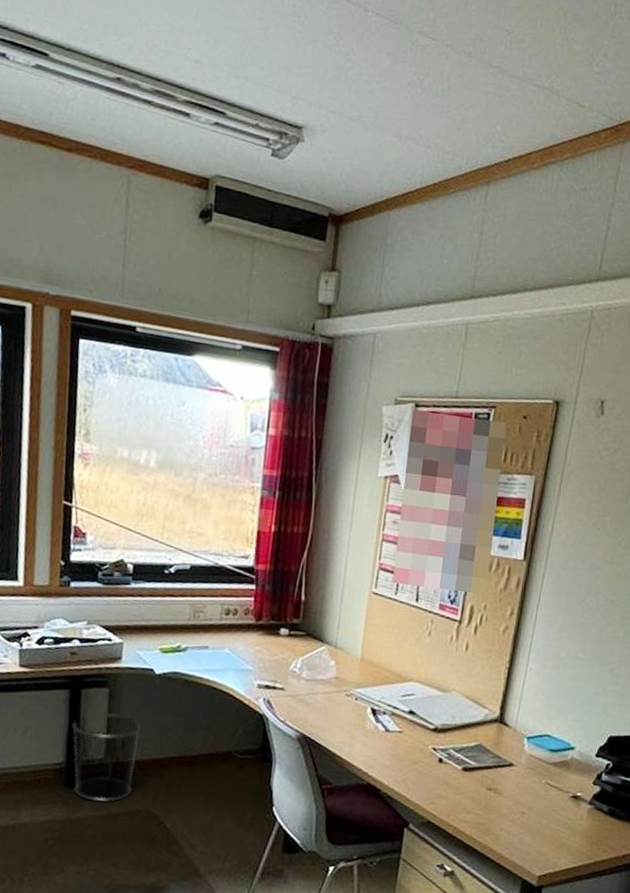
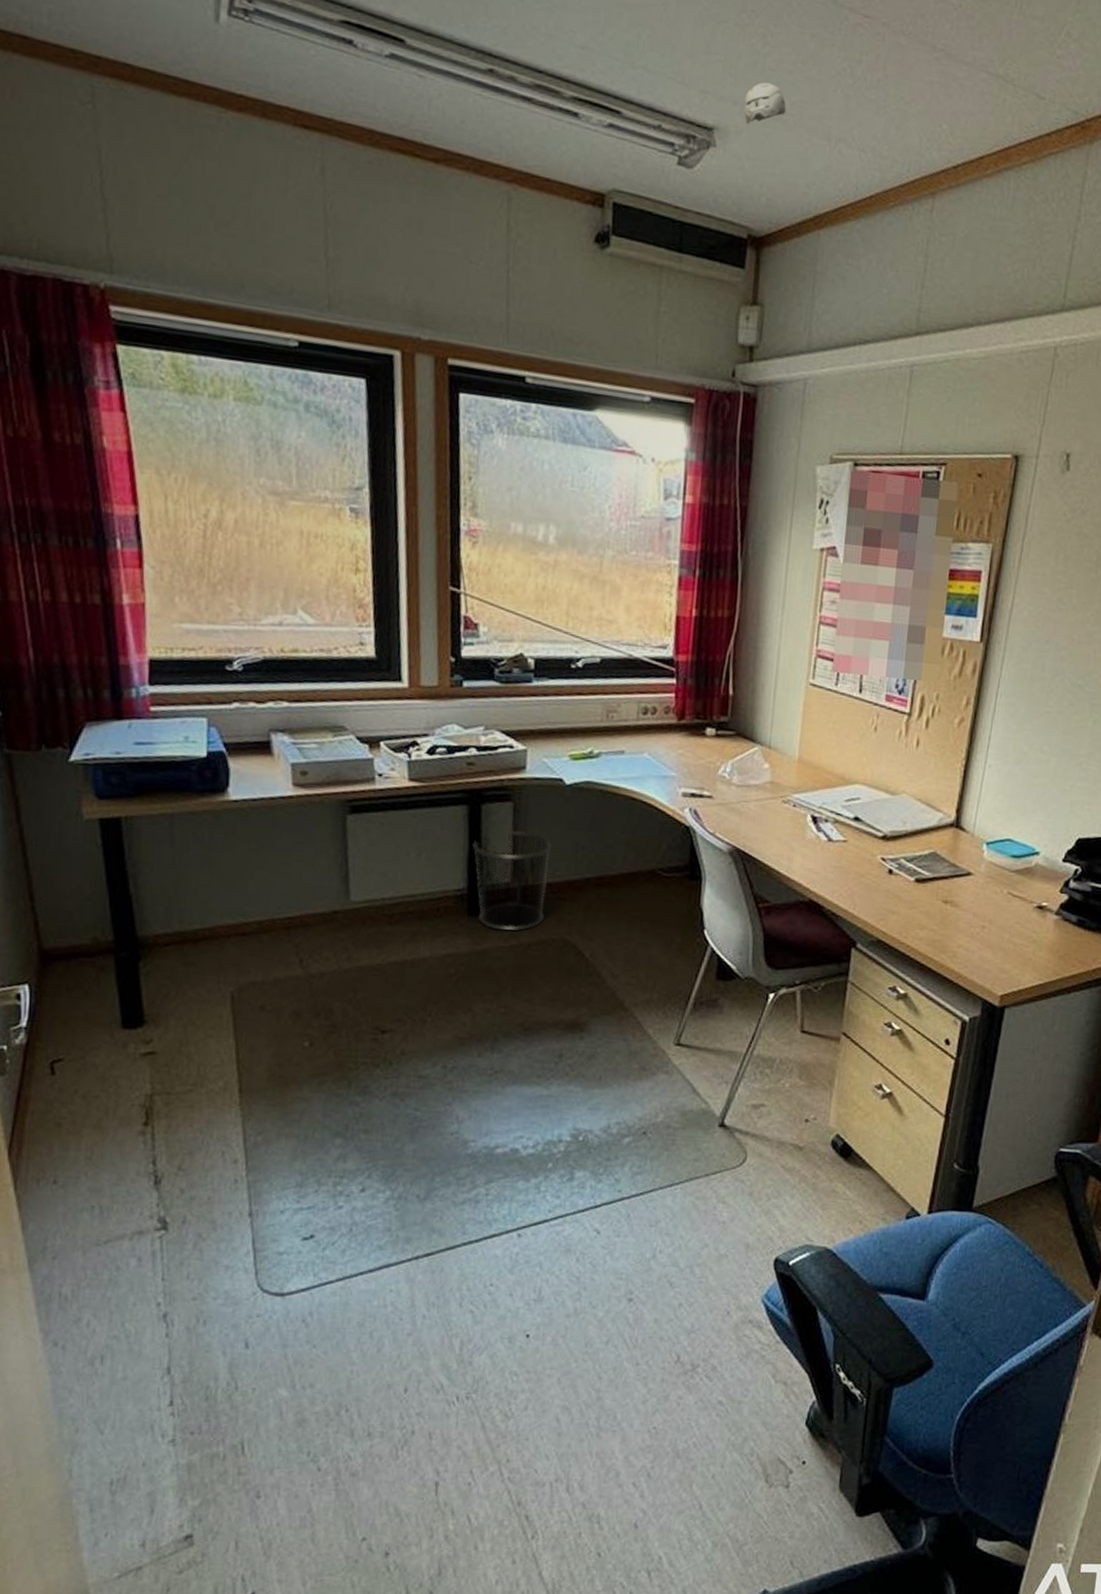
smoke detector: none [328,90,365,124] -> present [743,82,787,124]

